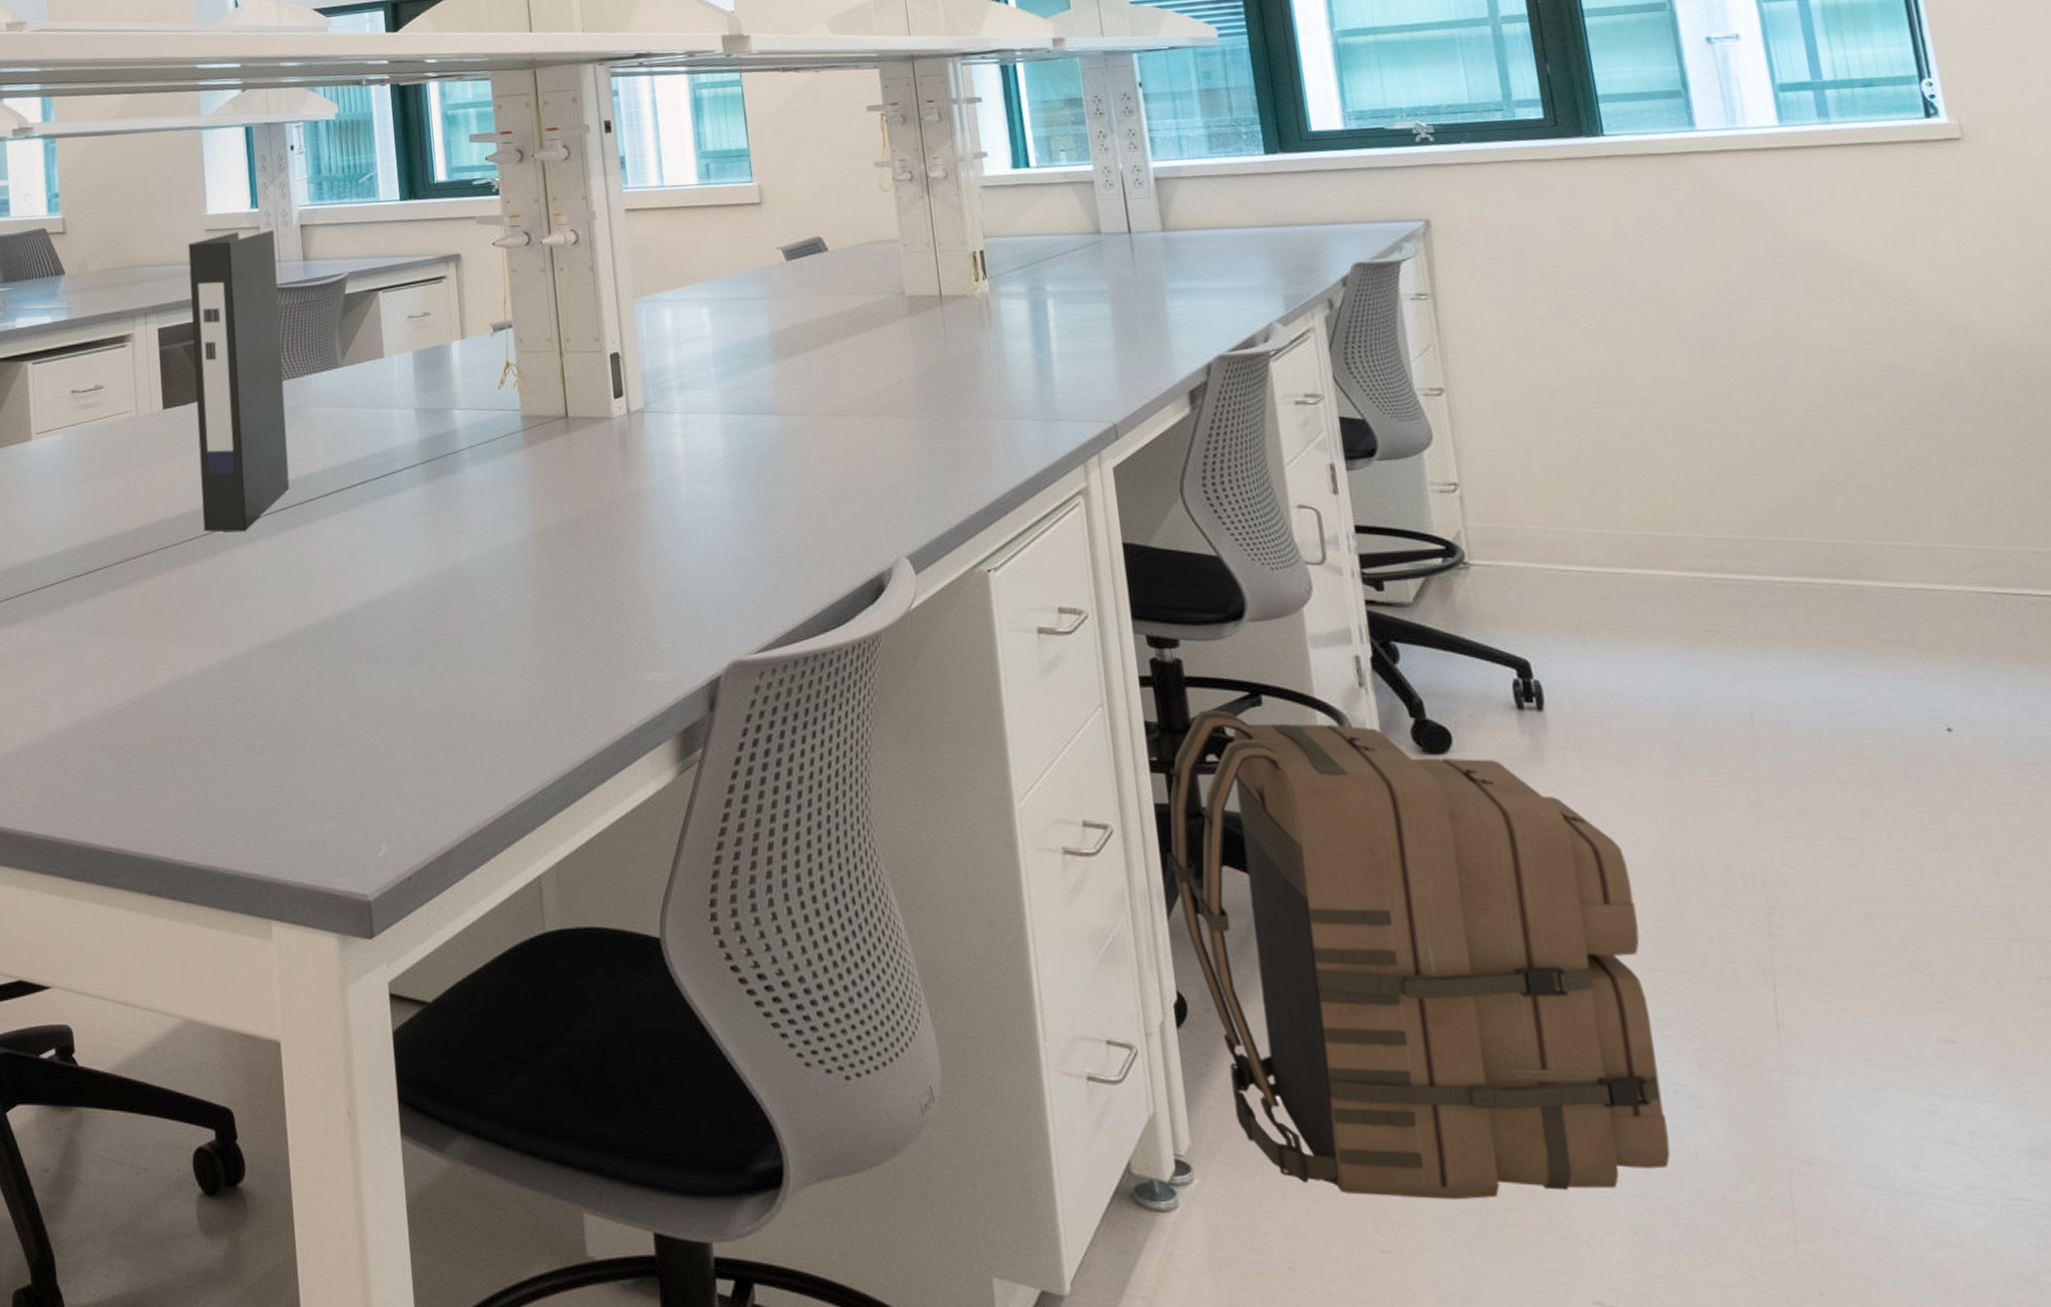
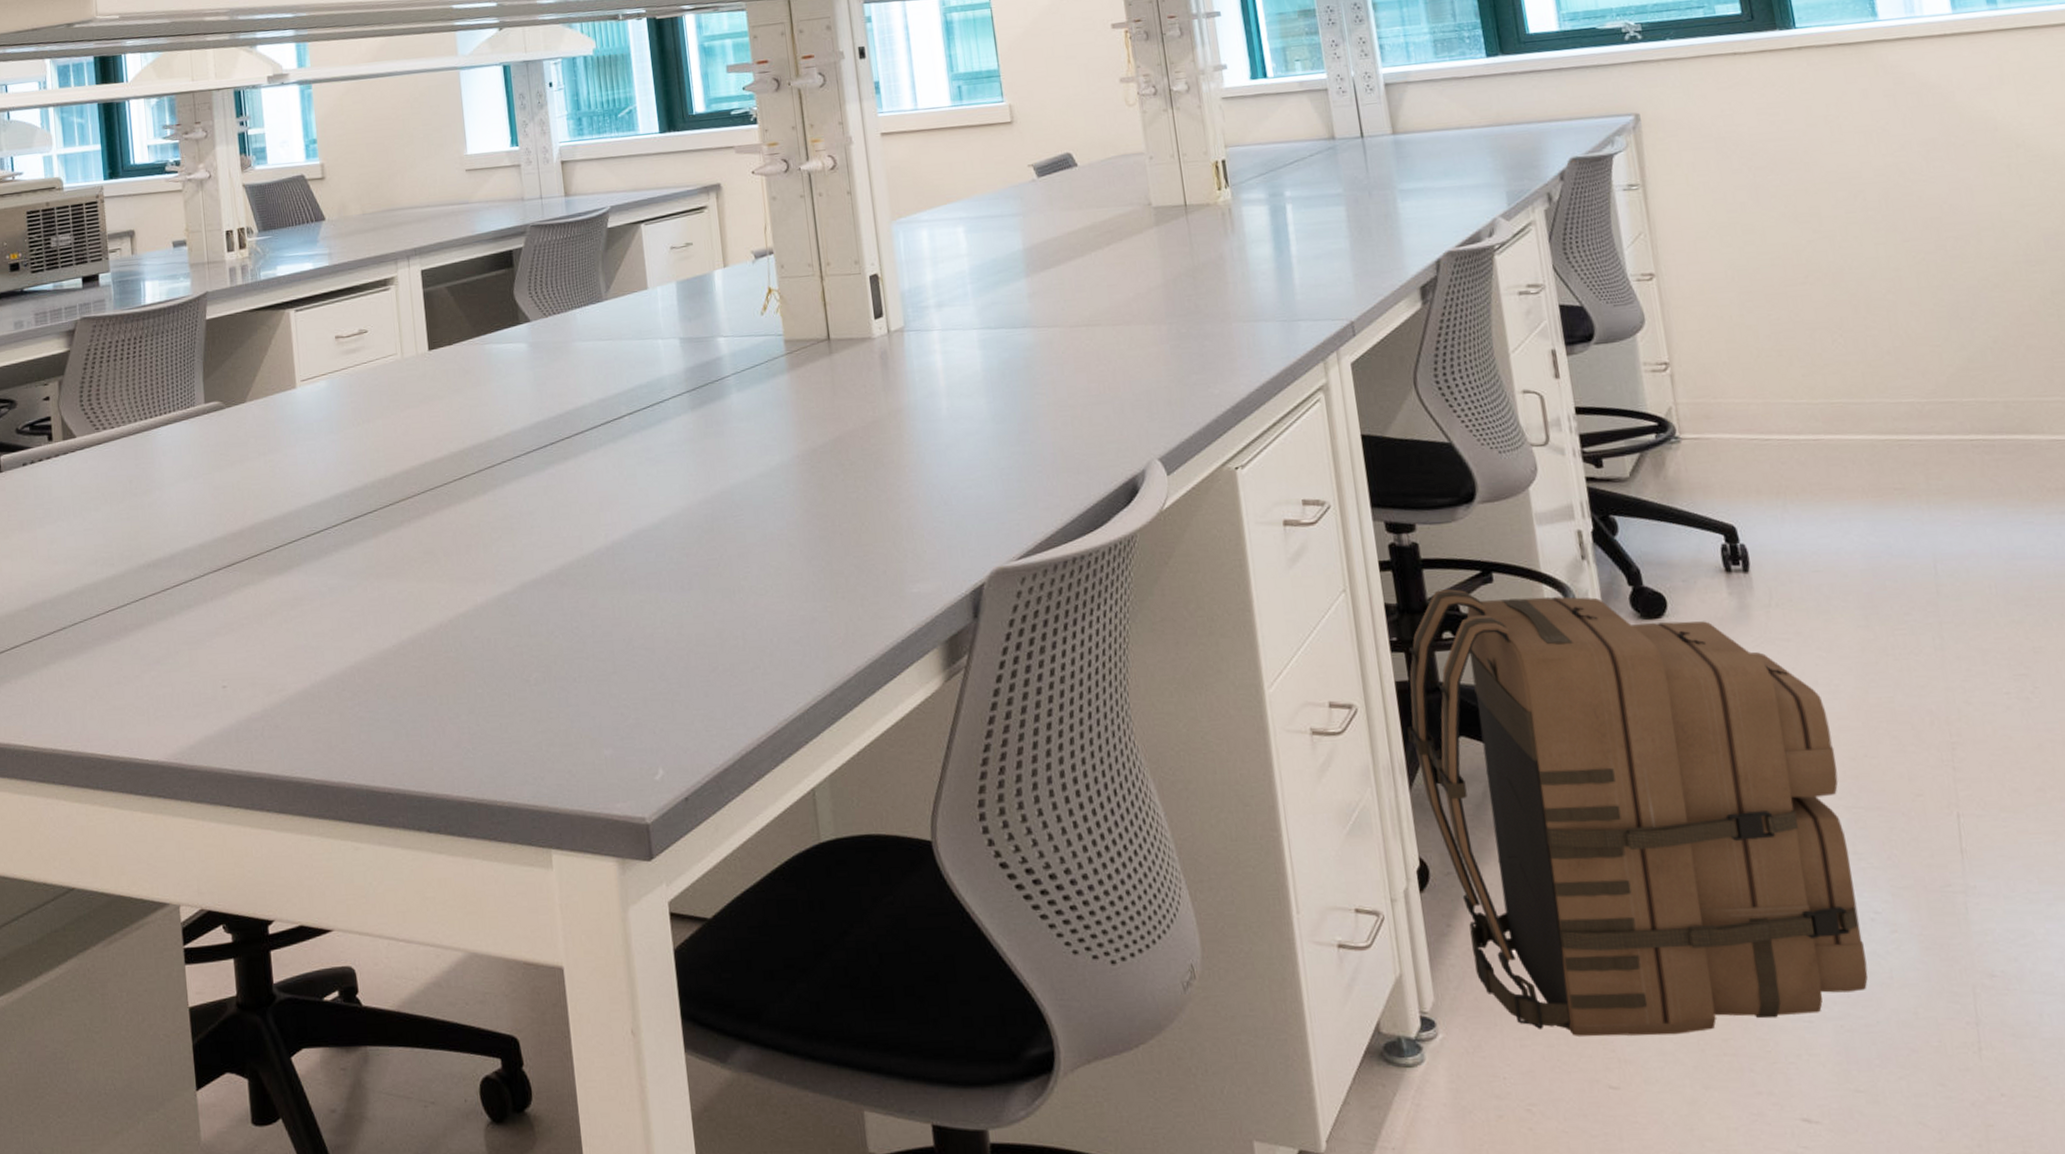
binder: present [188,230,290,532] -> none [449,167,558,470]

